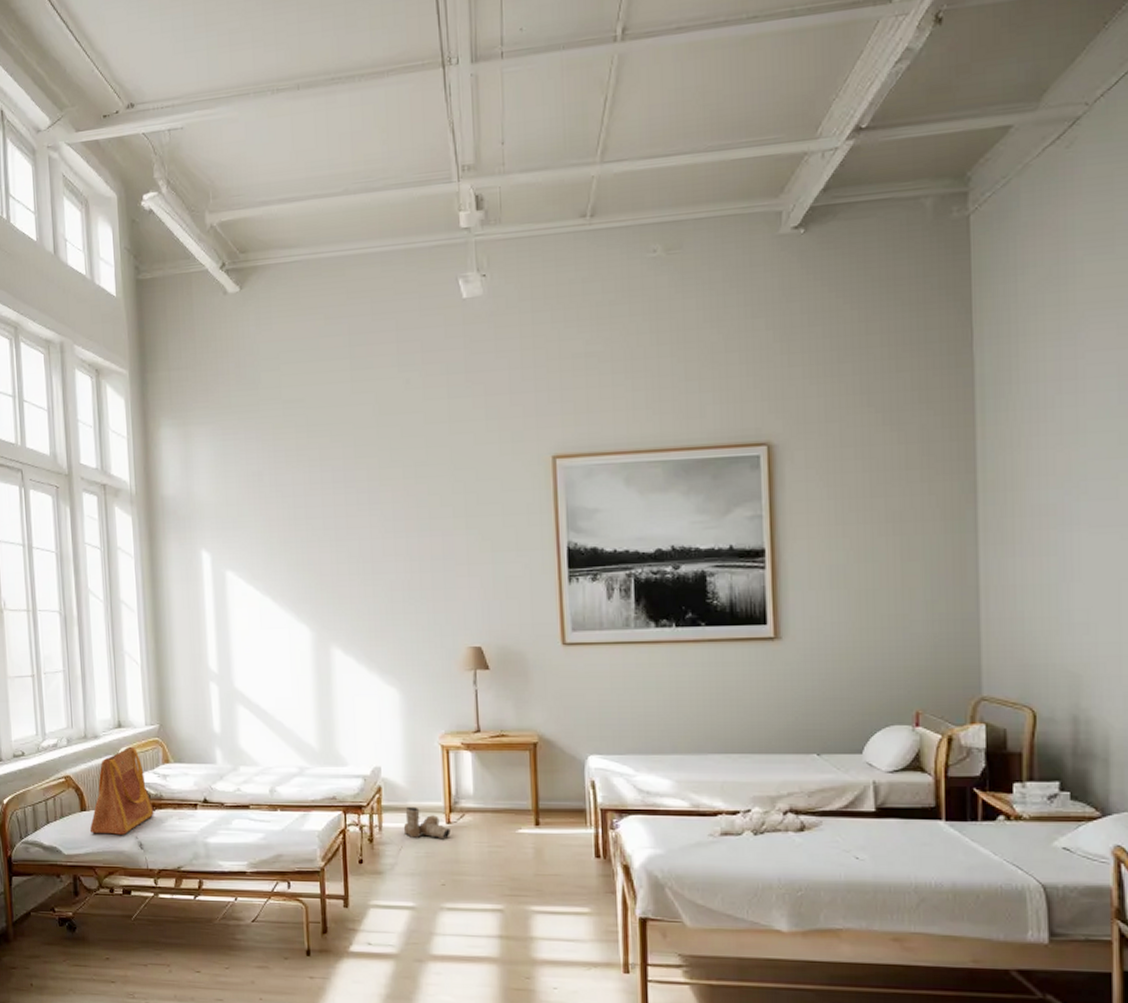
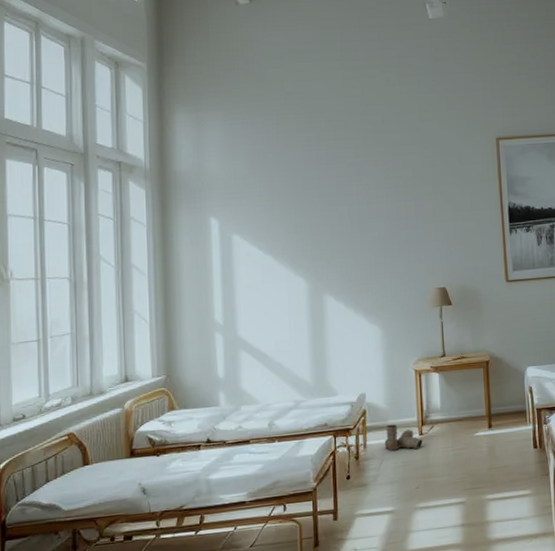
tote bag: present [89,747,154,835] -> none [91,399,158,486]

